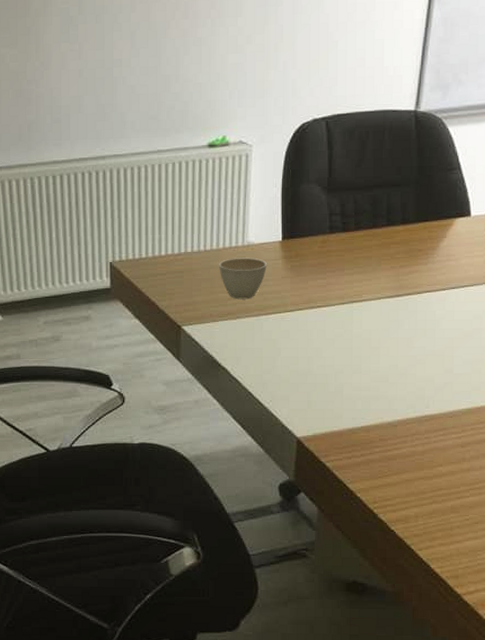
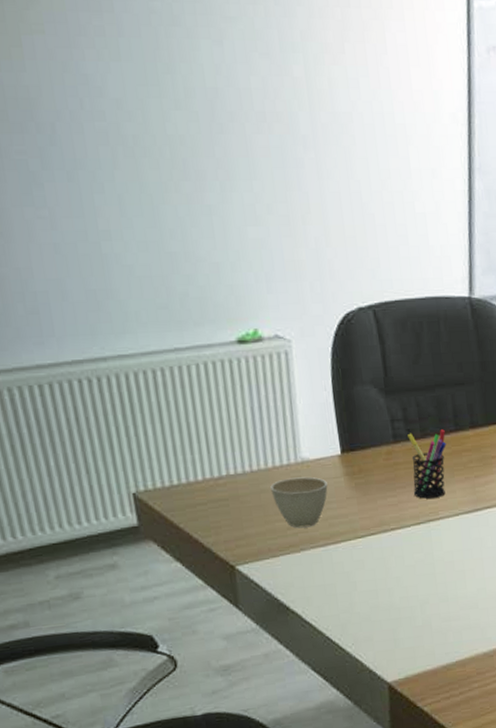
pen holder: none [341,224,377,283] -> present [408,429,446,499]

